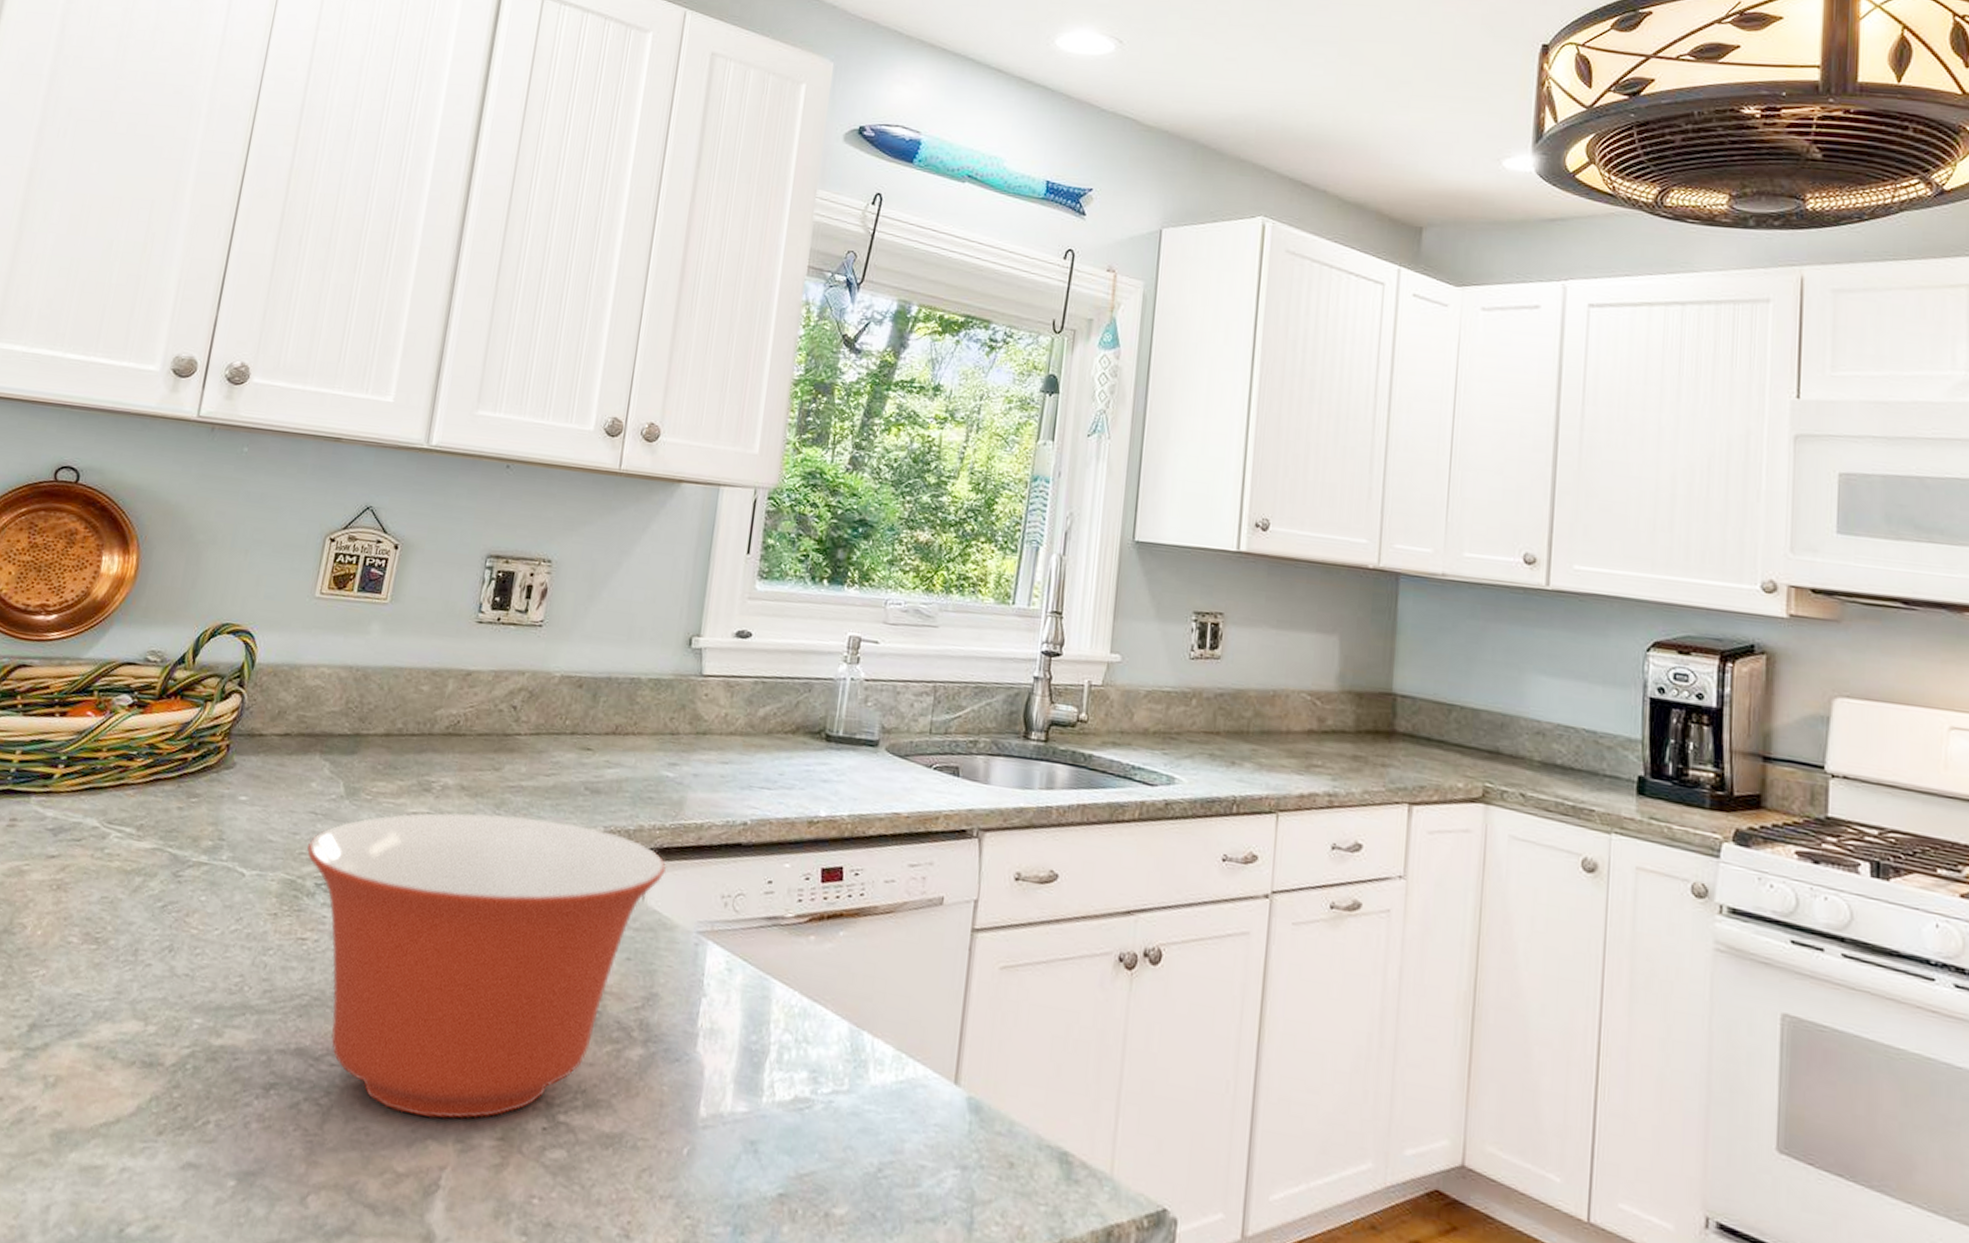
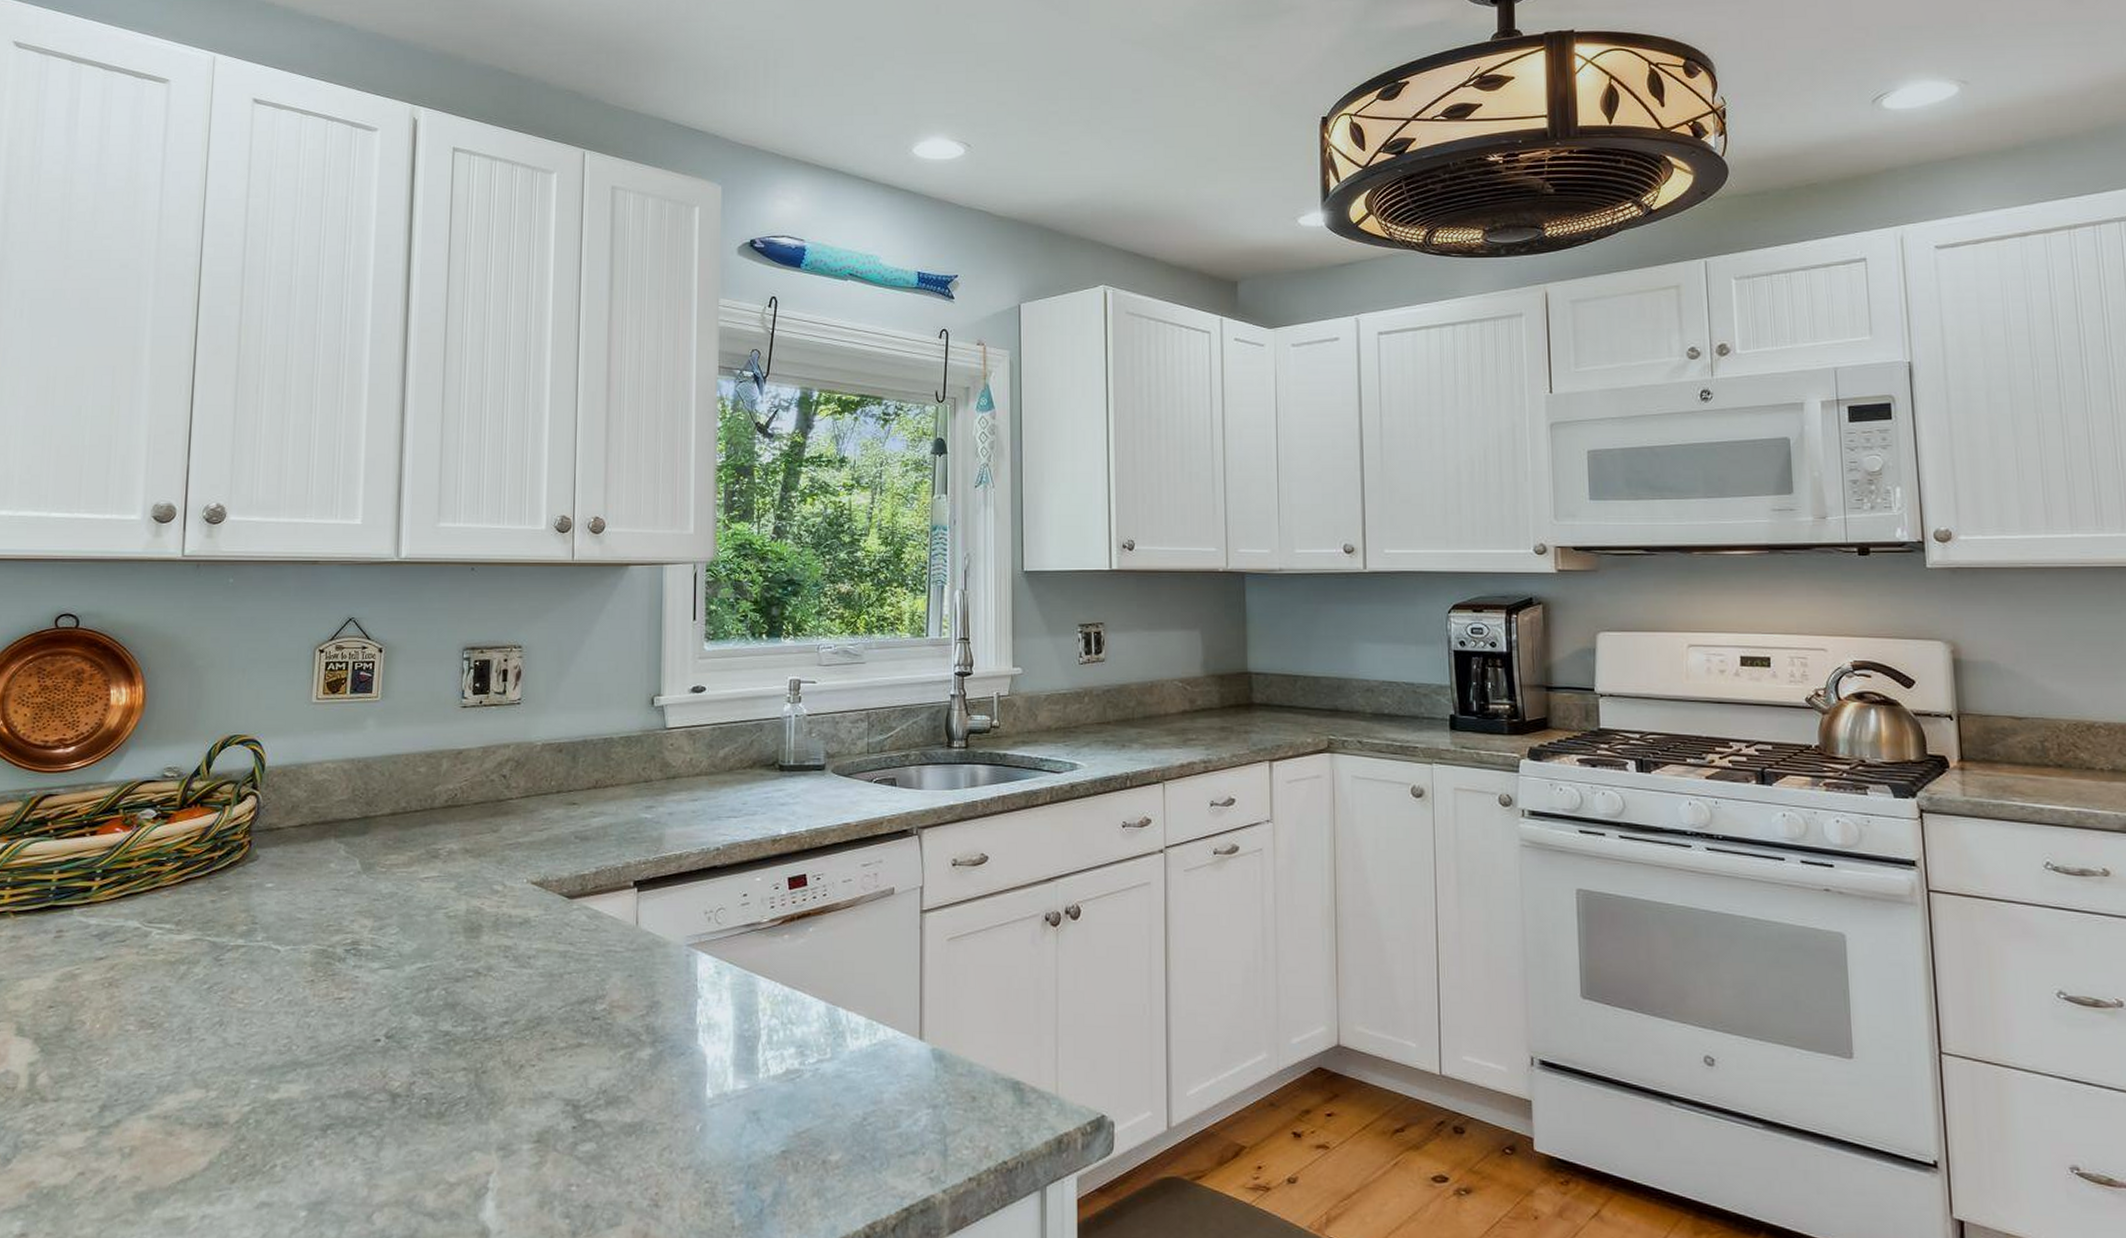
mixing bowl: present [306,812,666,1119] -> none [333,868,654,1133]

